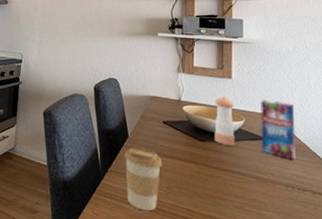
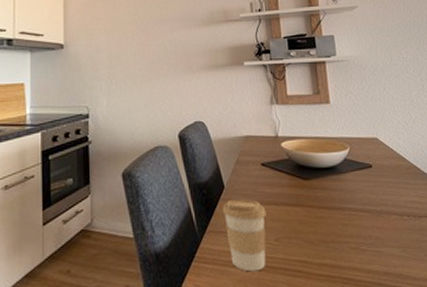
pepper shaker: present [214,97,235,146] -> none [315,125,342,180]
juice carton: present [260,99,297,161] -> none [363,121,407,186]

